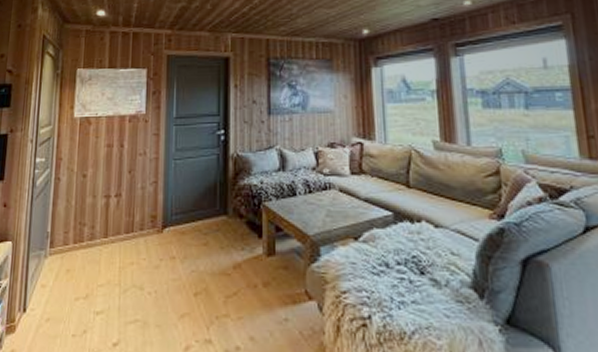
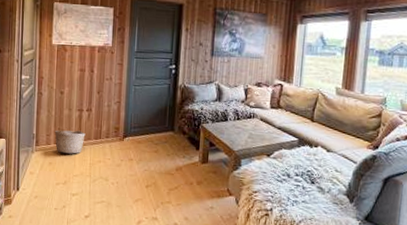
basket: none [74,223,114,256] -> present [54,130,86,154]

